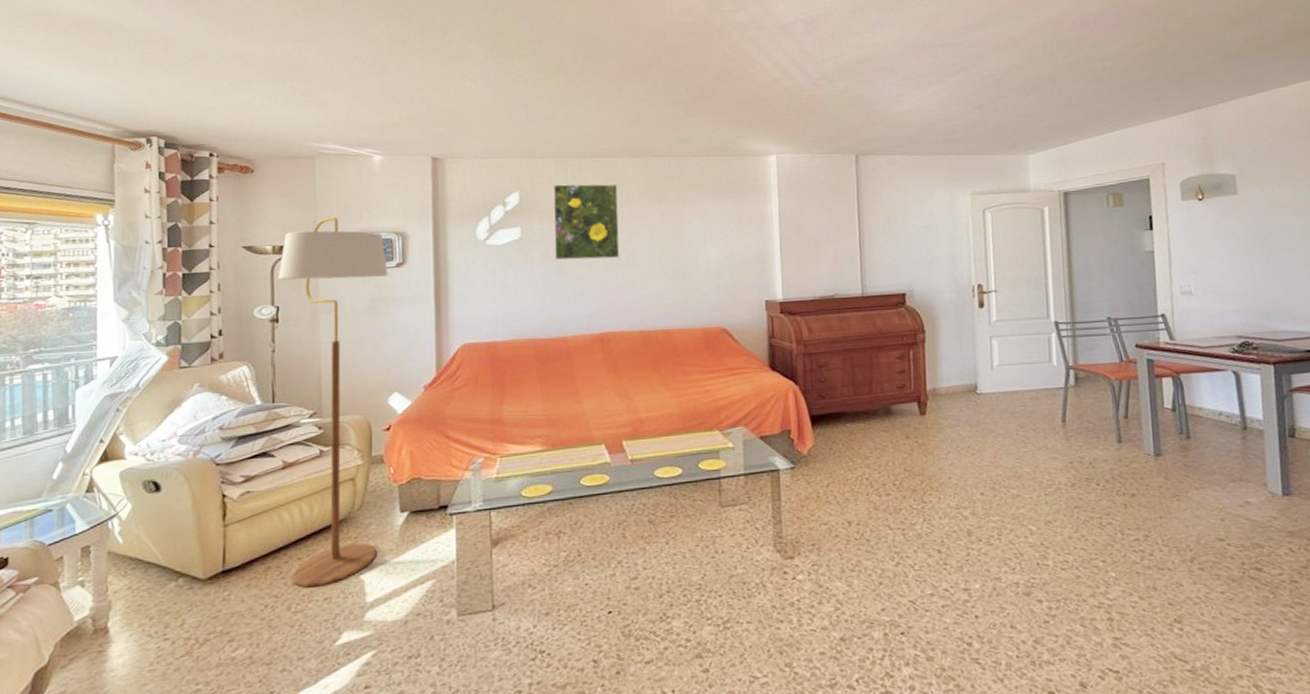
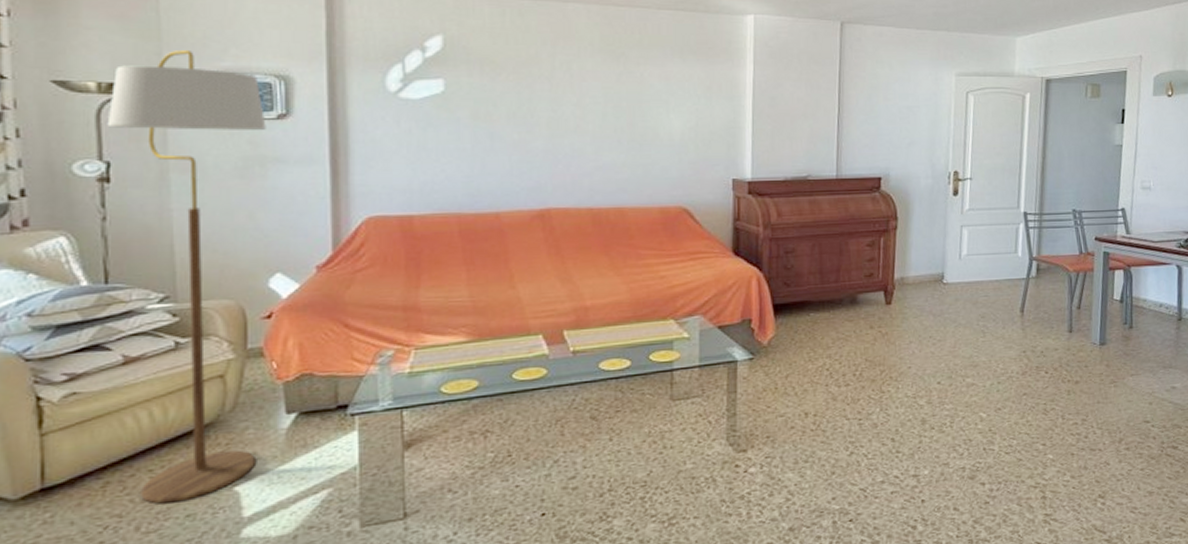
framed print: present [553,183,620,261] -> none [486,30,568,123]

